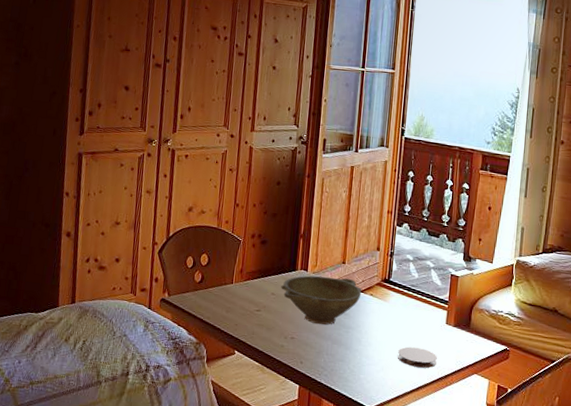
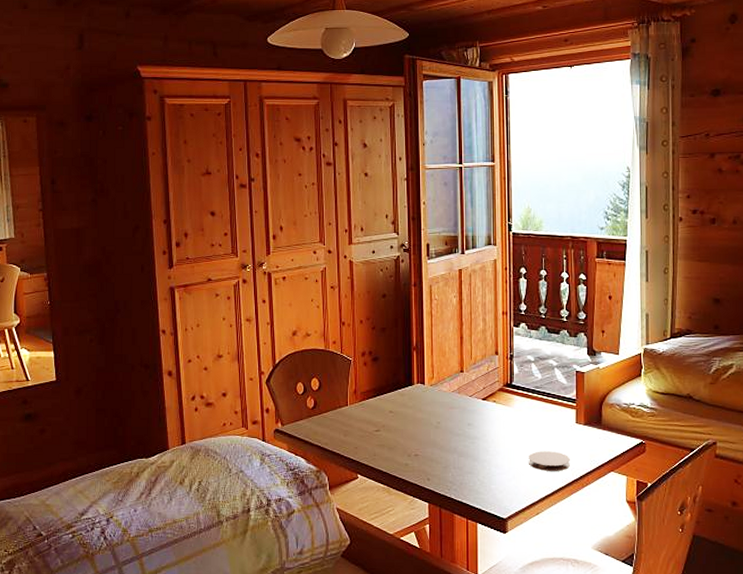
bowl: present [281,275,362,325] -> none [398,387,484,439]

